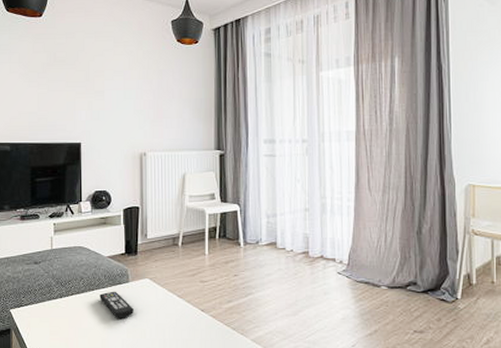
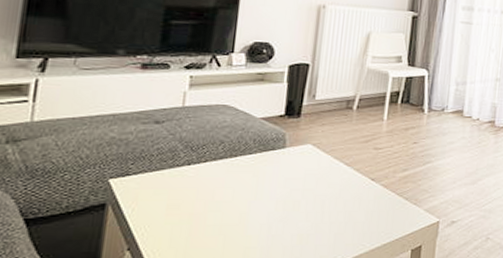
remote control: present [99,291,134,318] -> none [244,157,288,189]

